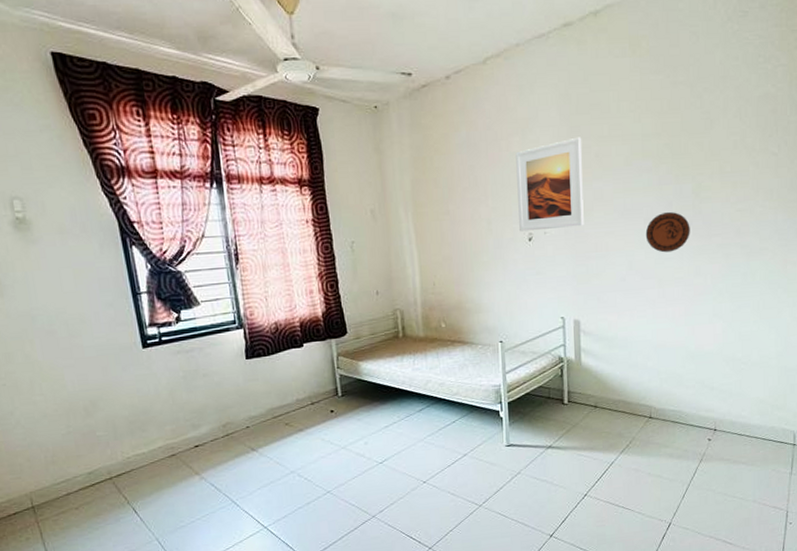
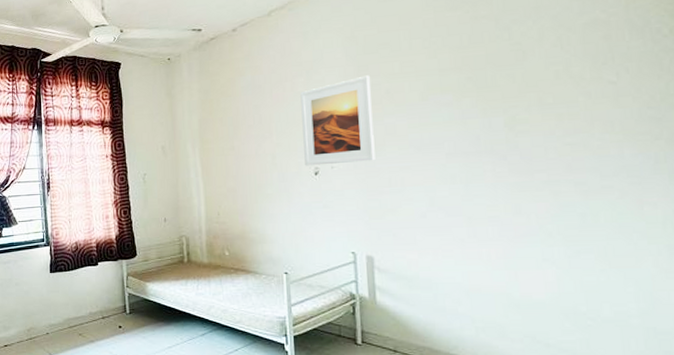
decorative plate: present [645,211,690,253] -> none [448,146,505,189]

